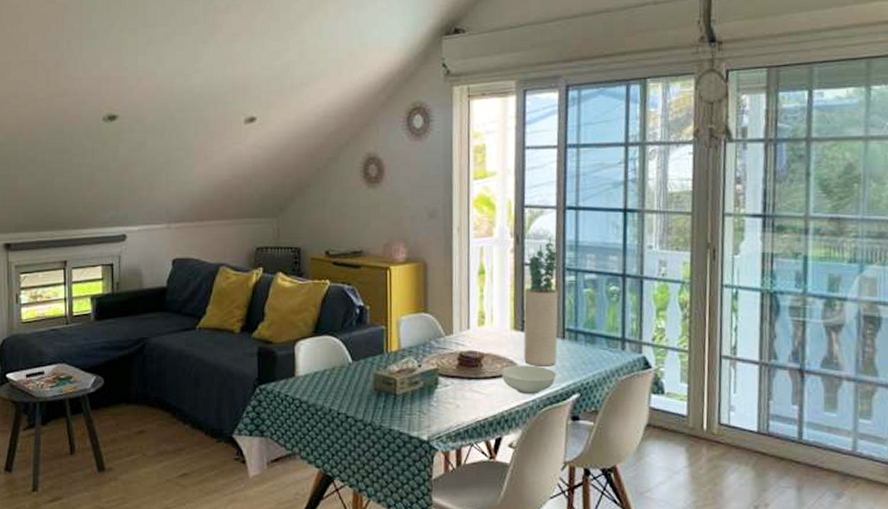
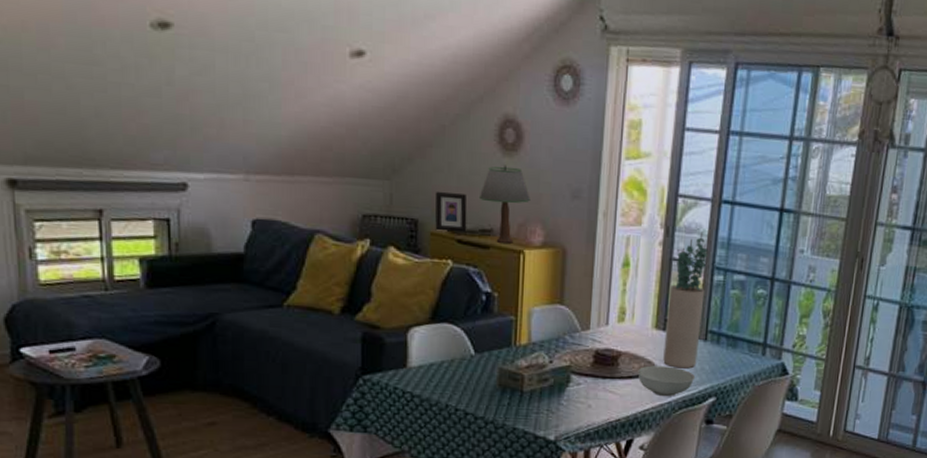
picture frame: none [314,223,341,256] -> present [435,192,467,233]
table lamp: none [349,195,393,263] -> present [478,165,530,244]

